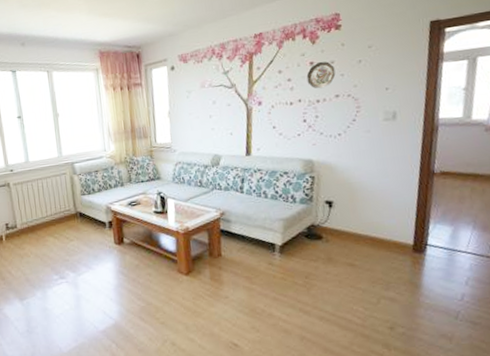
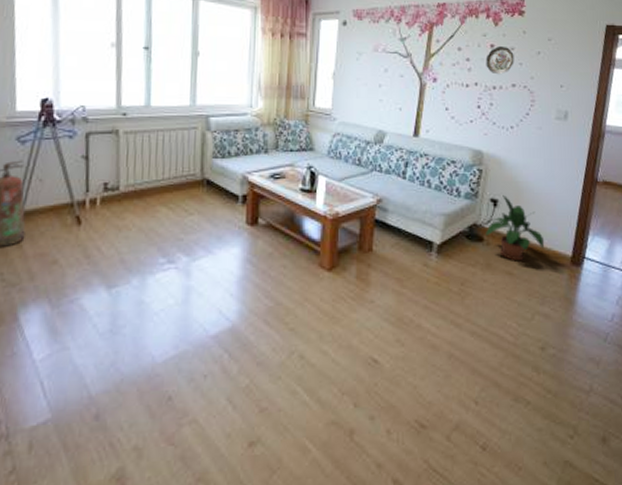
potted plant: none [323,196,384,254] -> present [486,195,545,261]

